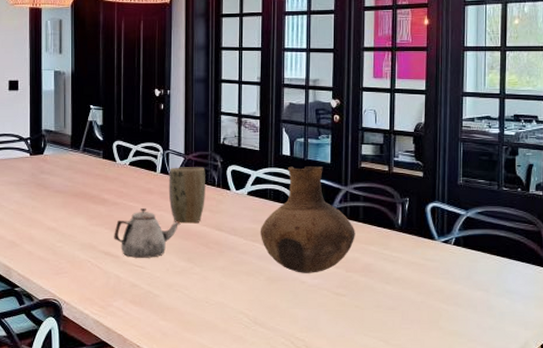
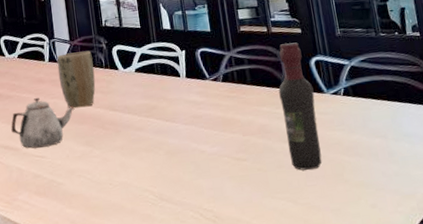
vase: present [260,166,355,273] -> none [152,35,246,143]
wine bottle: none [389,186,425,314] -> present [278,42,322,171]

